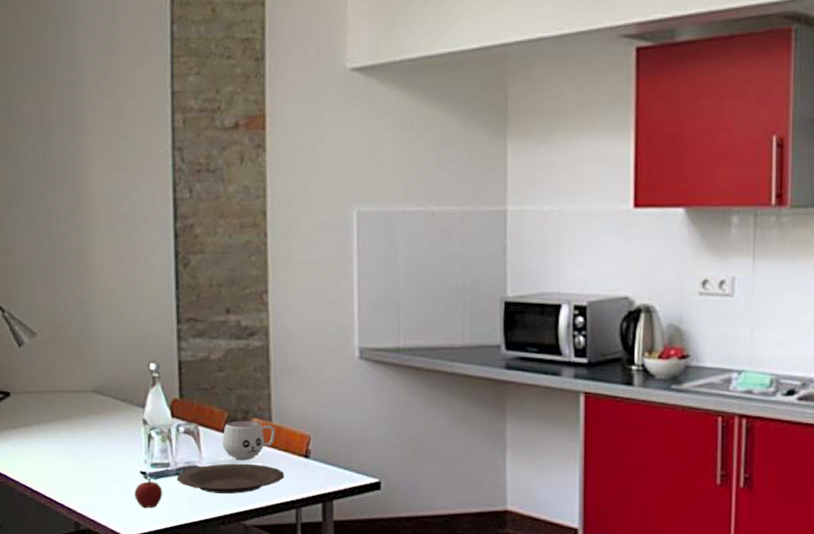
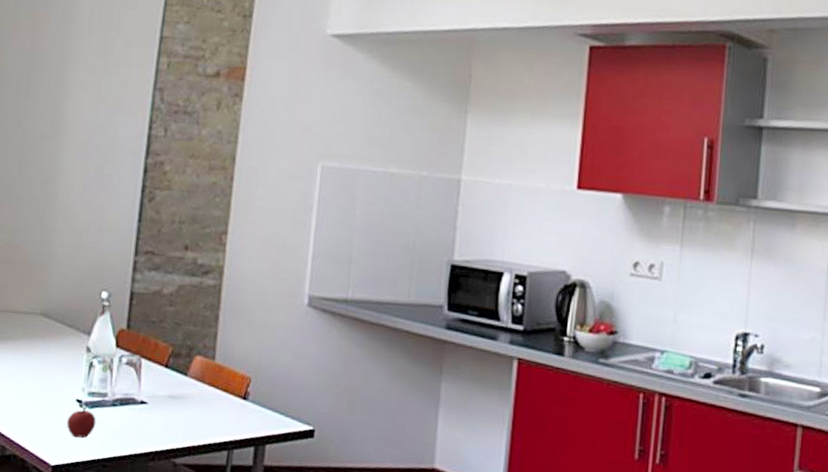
plate: present [176,463,285,494] -> none [112,398,221,431]
mug: present [222,420,276,460] -> none [163,356,217,397]

